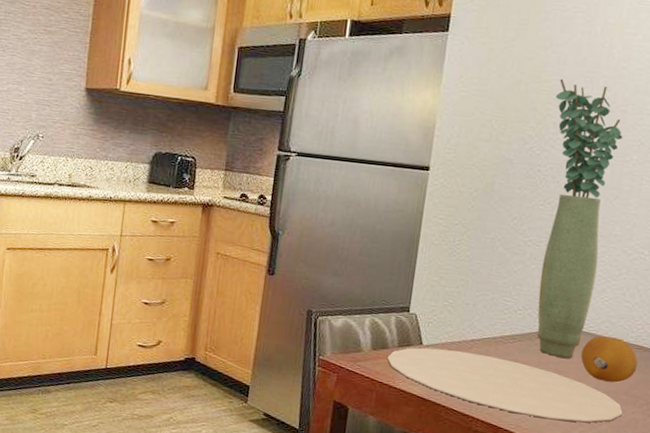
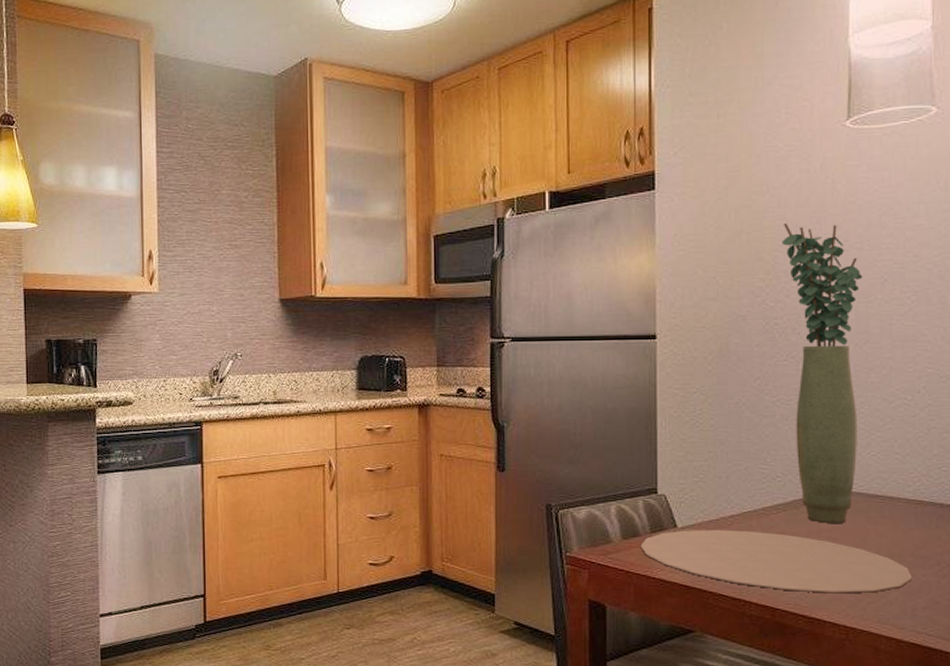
fruit: present [581,336,638,383] -> none [855,495,920,544]

